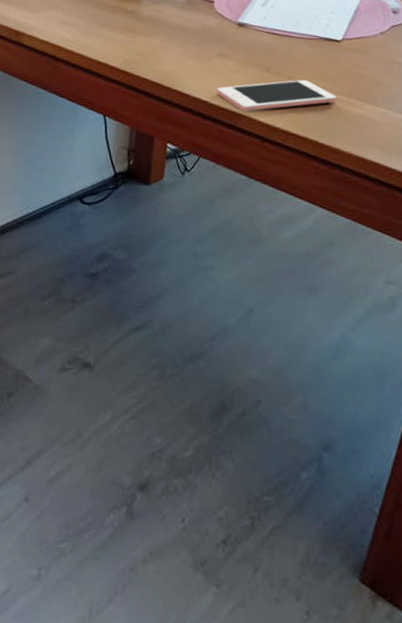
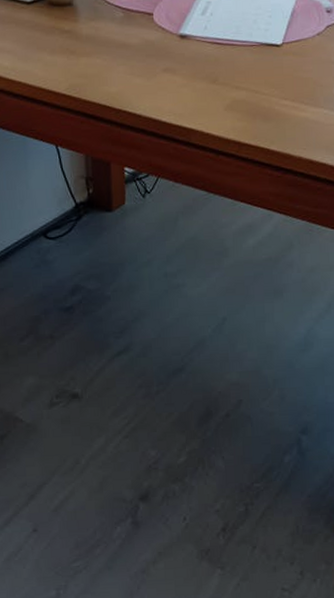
cell phone: present [217,80,337,111] -> none [167,89,283,126]

